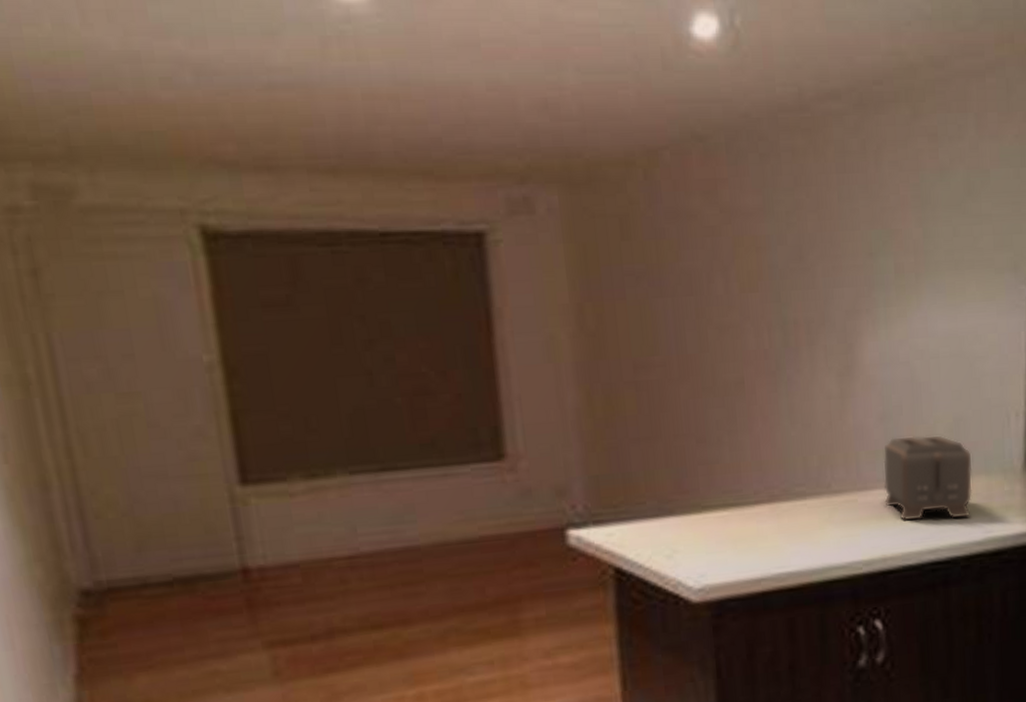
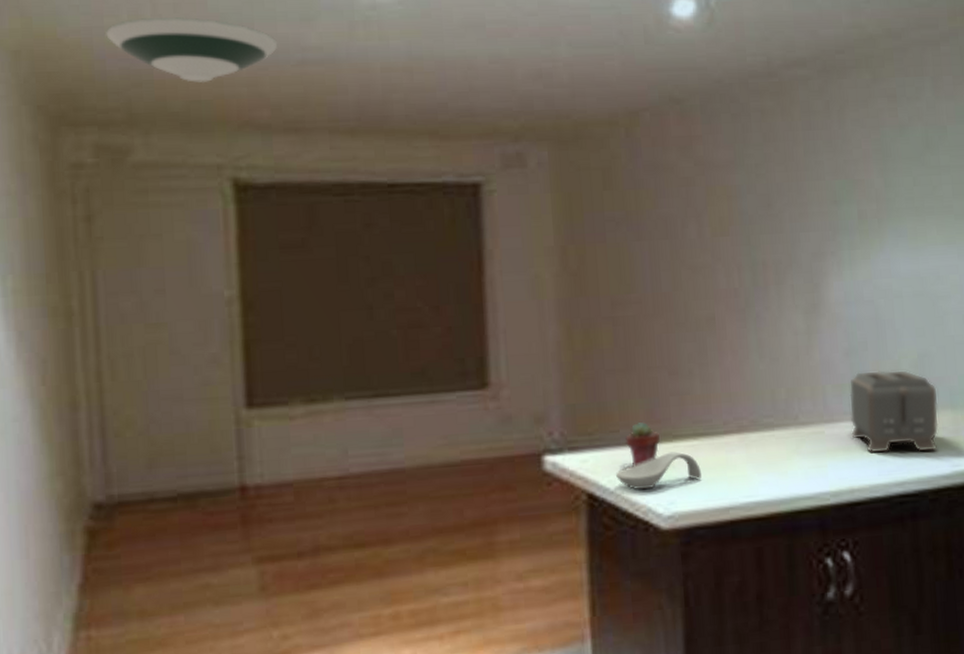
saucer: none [26,26,238,109] -> present [104,16,278,82]
spoon rest: none [644,523,733,563] -> present [616,451,702,490]
potted succulent: none [652,493,689,540] -> present [625,422,660,467]

